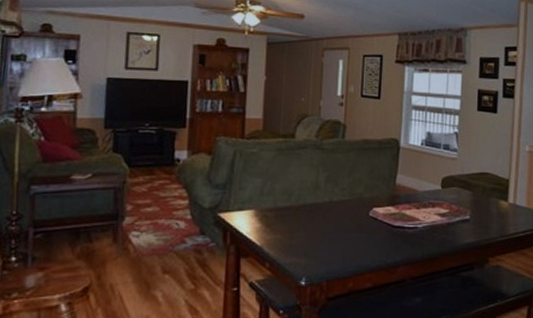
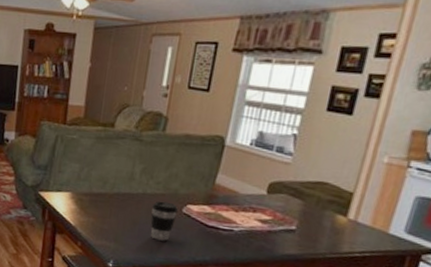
coffee cup: none [339,207,366,248] -> present [150,201,179,241]

